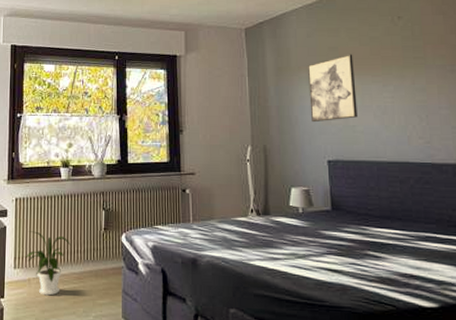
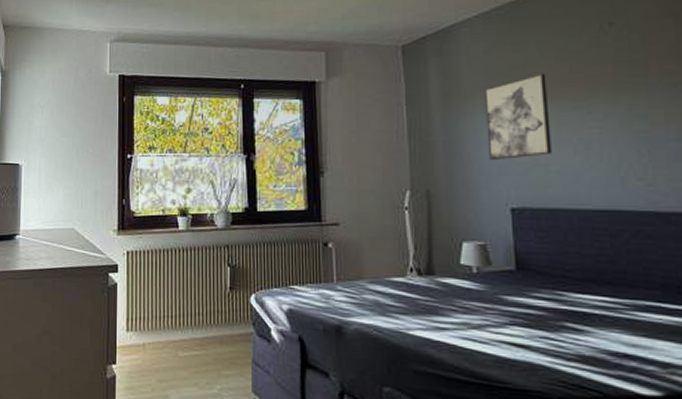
house plant: present [25,231,71,296] -> none [139,289,191,364]

